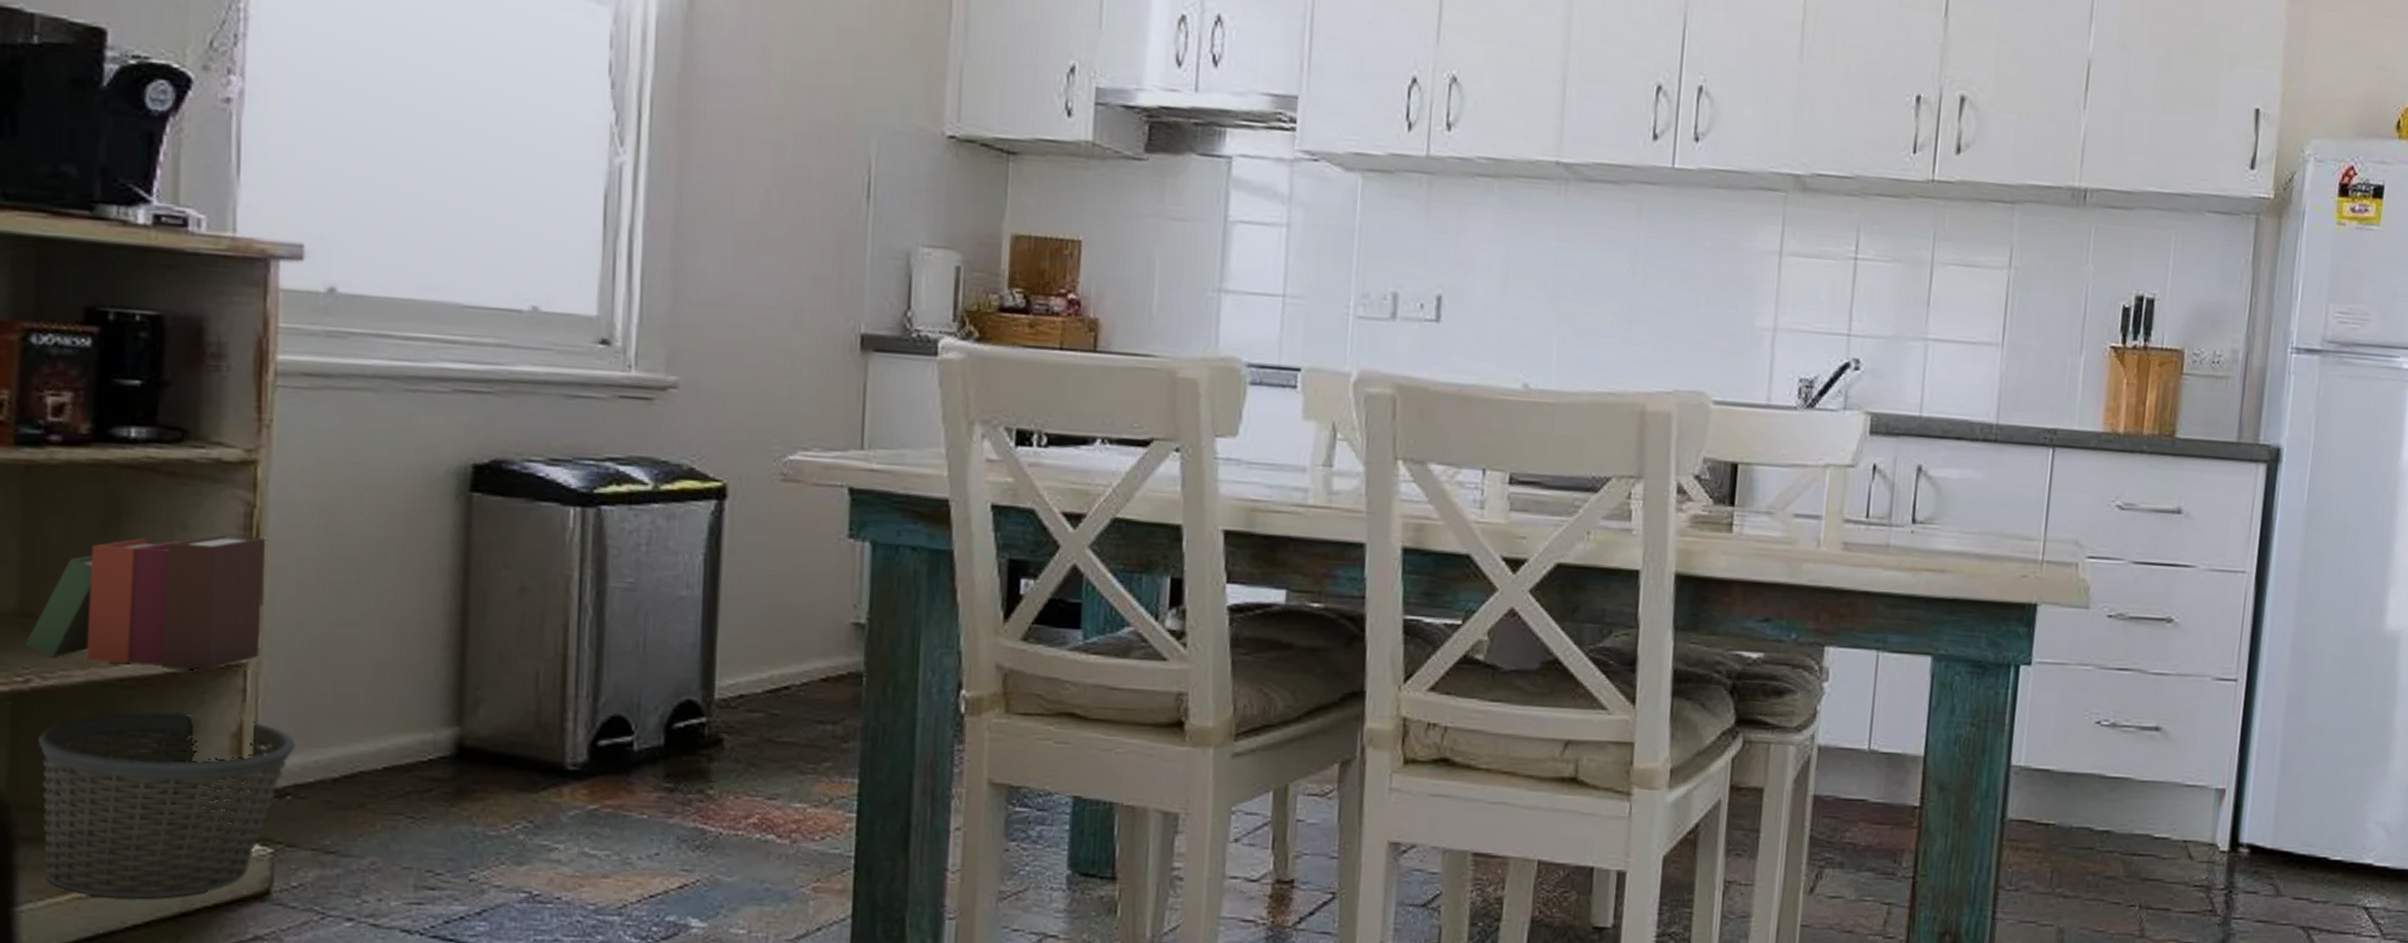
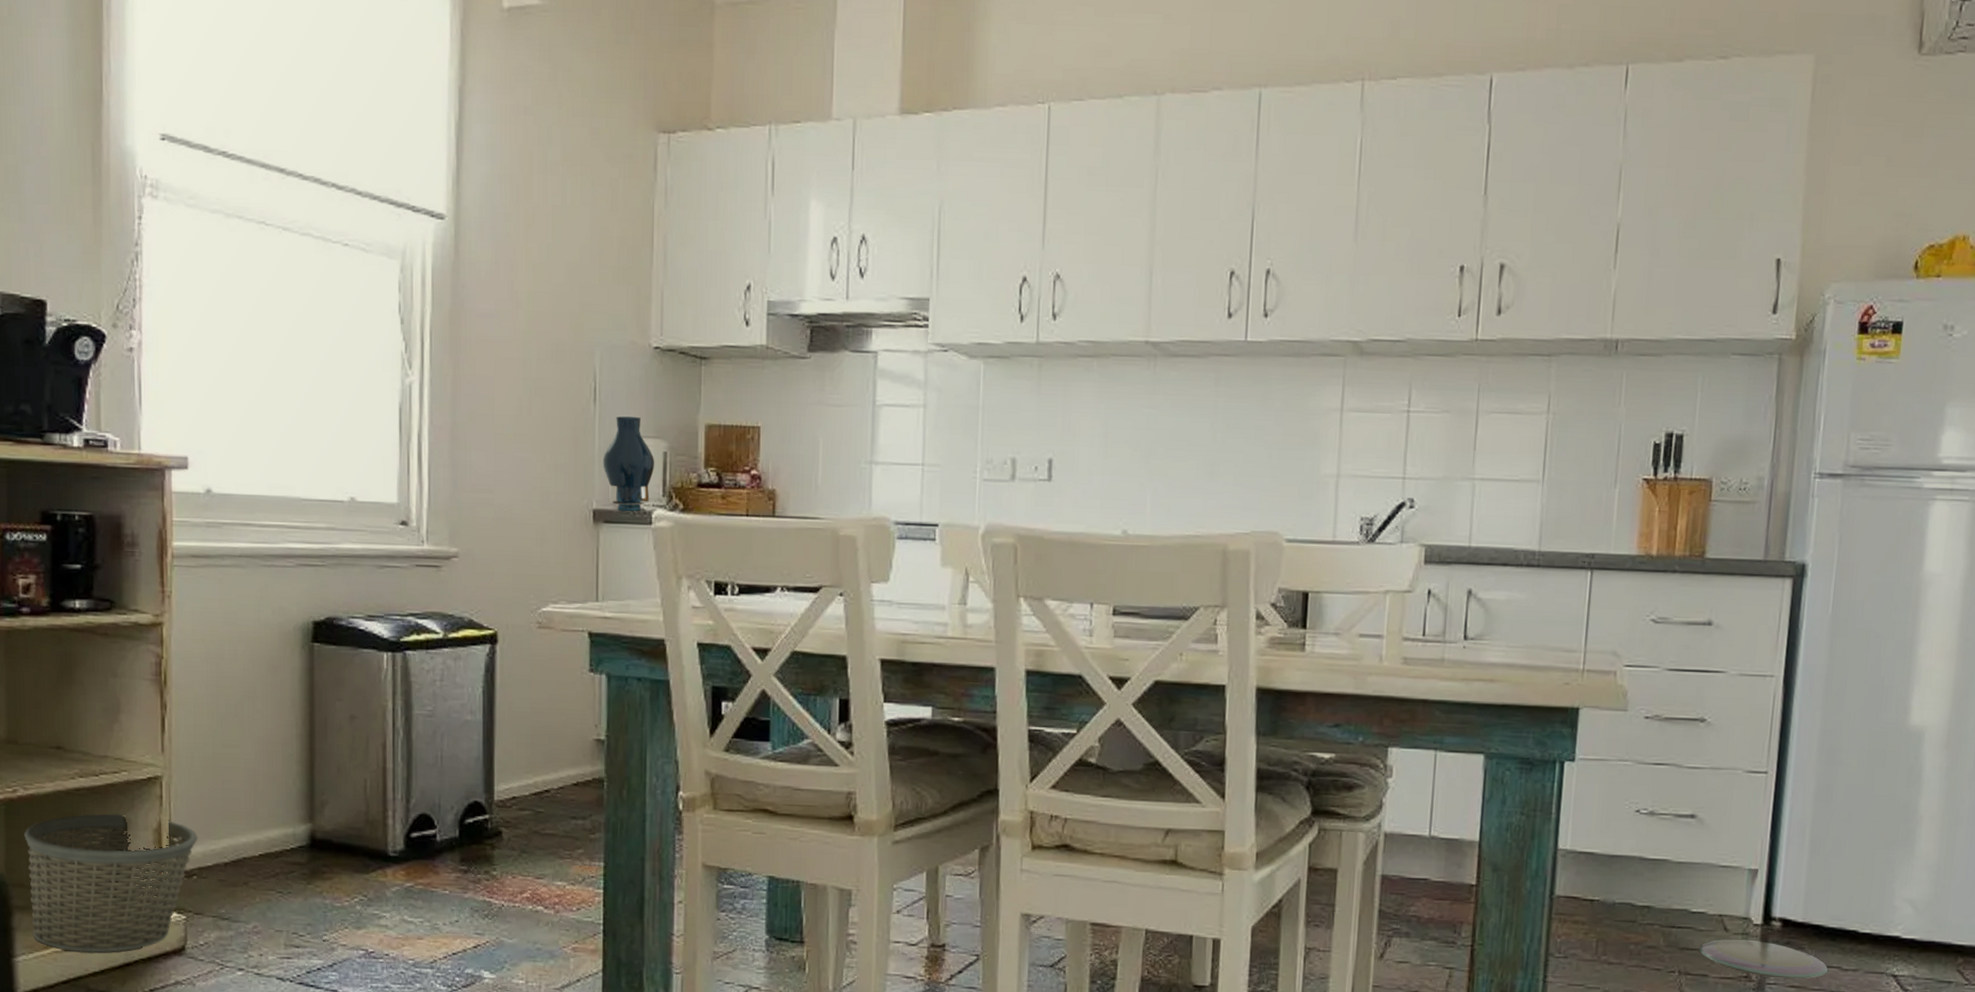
books: present [24,534,265,670] -> none [12,679,171,782]
vase: none [875,219,945,339] -> present [603,416,655,512]
pet bowl: none [2162,867,2298,913] -> present [1700,938,1829,979]

